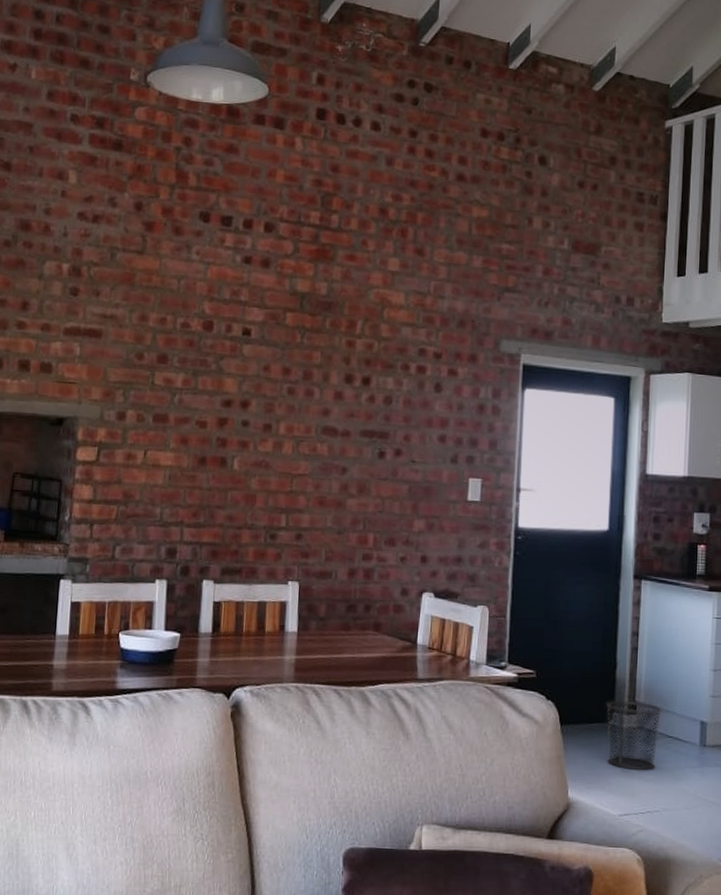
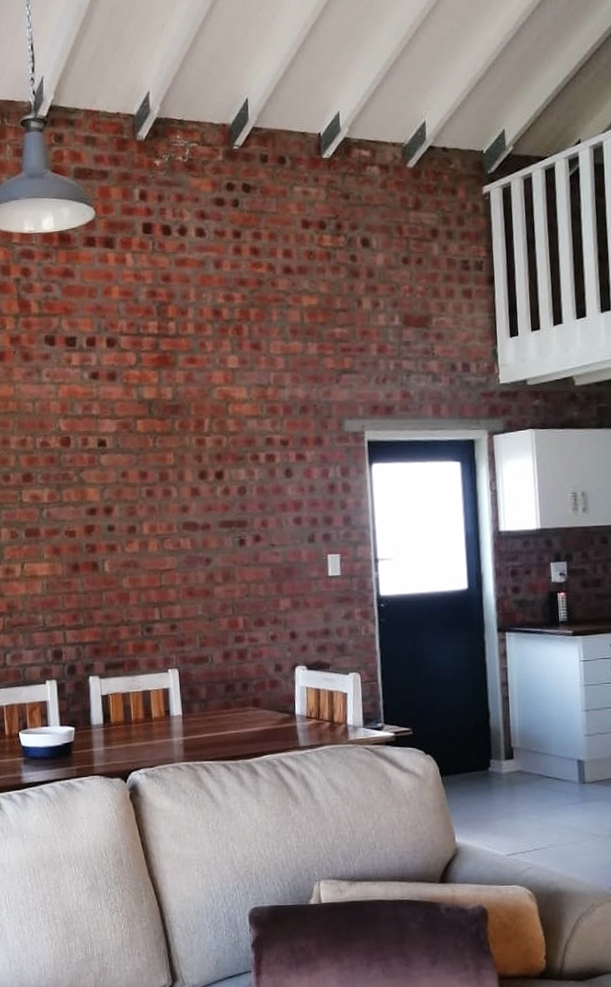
waste bin: present [606,700,662,771] -> none [483,747,539,812]

